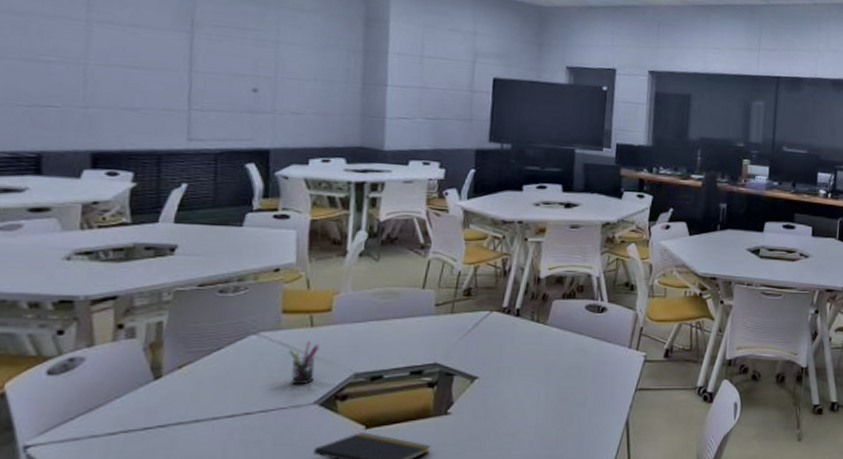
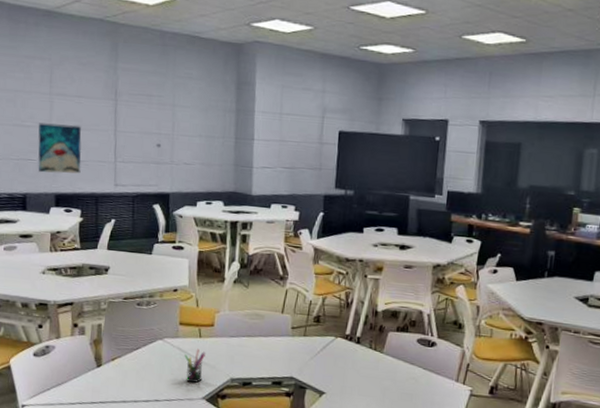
wall art: none [63,57,137,125] -> present [38,123,82,174]

